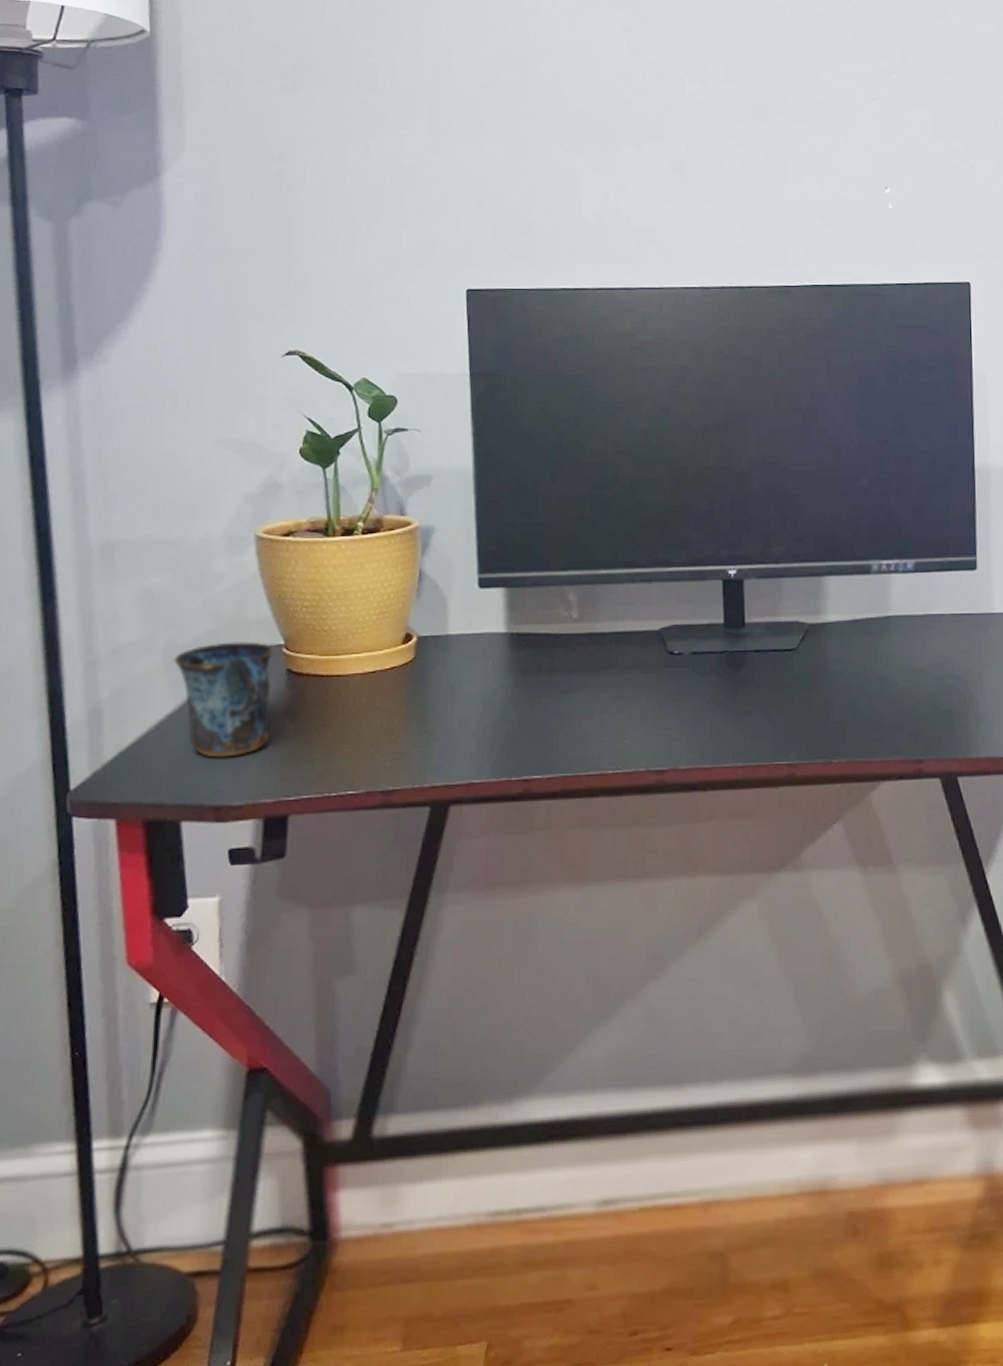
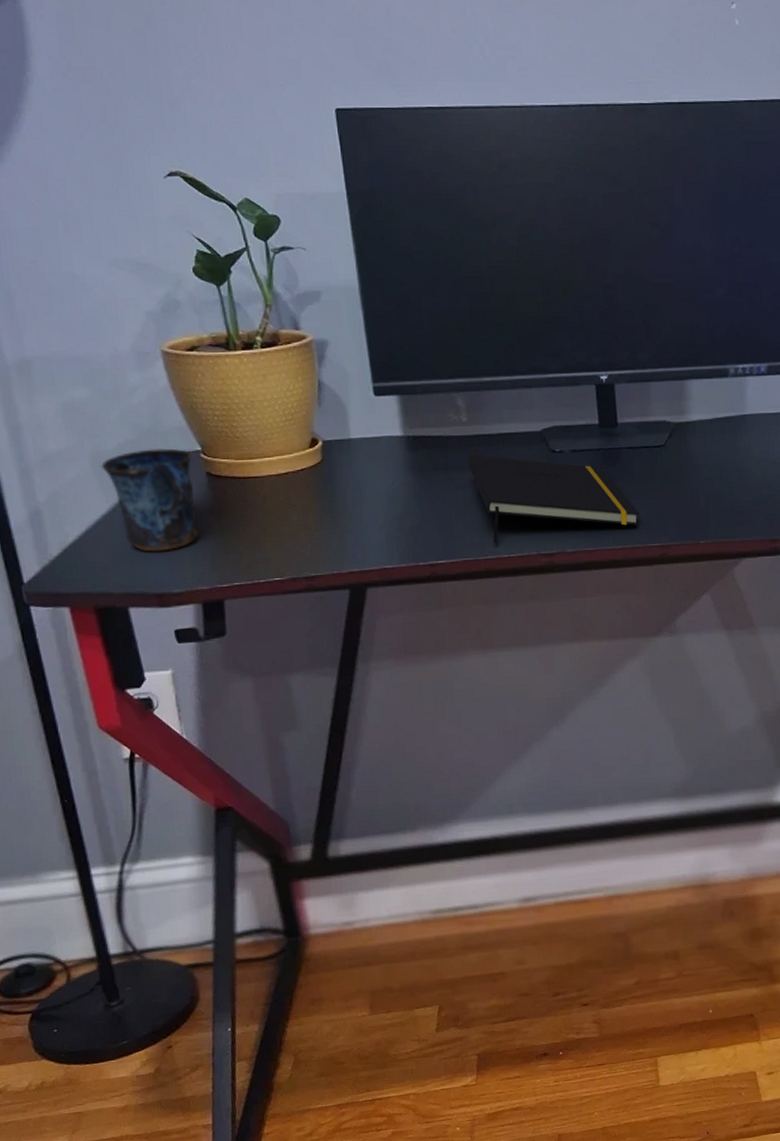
notepad: none [575,656,765,757] -> present [468,455,640,543]

